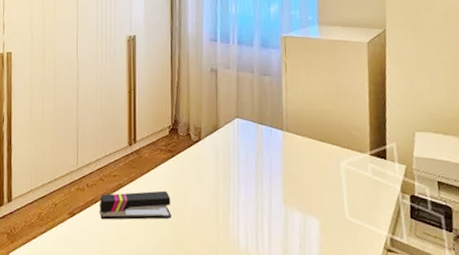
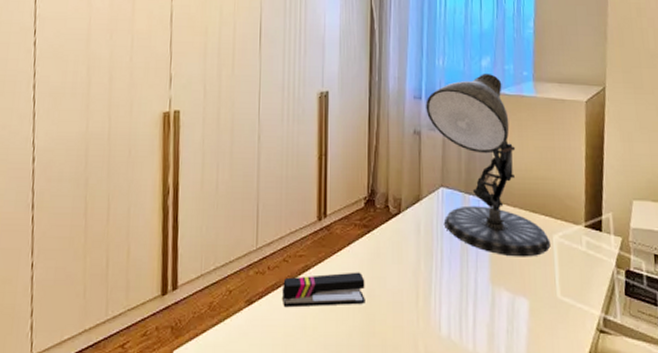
desk lamp: none [221,19,339,181] -> present [426,74,551,257]

